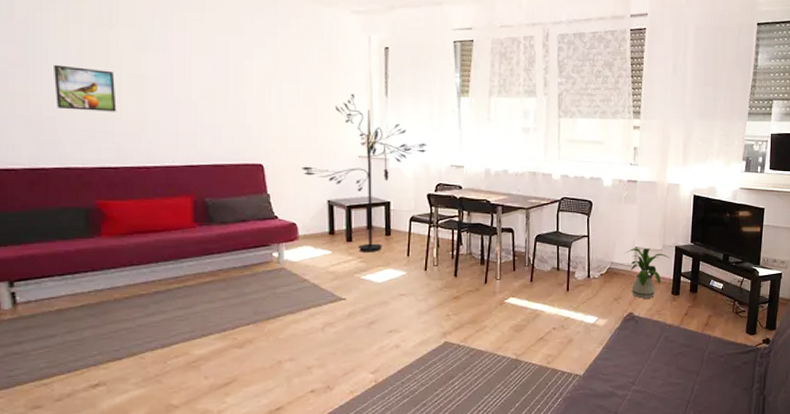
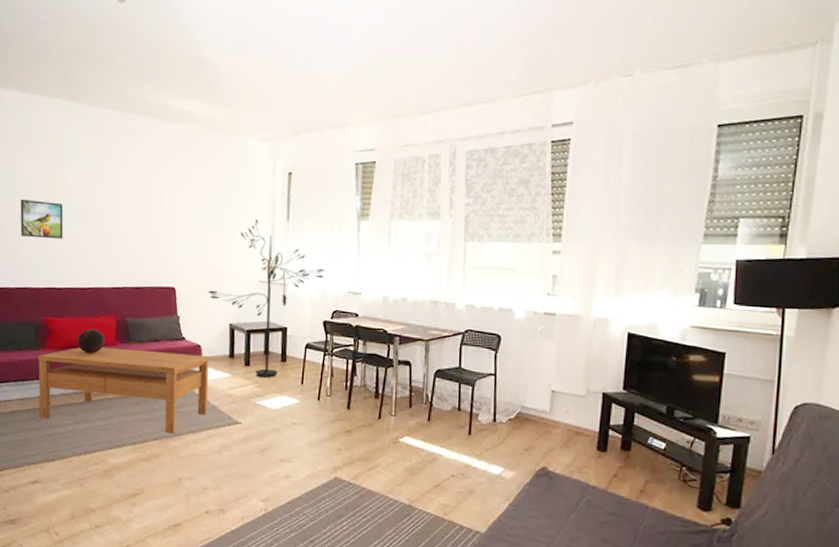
coffee table: none [91,231,307,317] -> present [38,347,209,434]
decorative sphere: none [143,211,179,239] -> present [77,328,105,354]
house plant: present [626,248,669,298] -> none [540,392,595,452]

